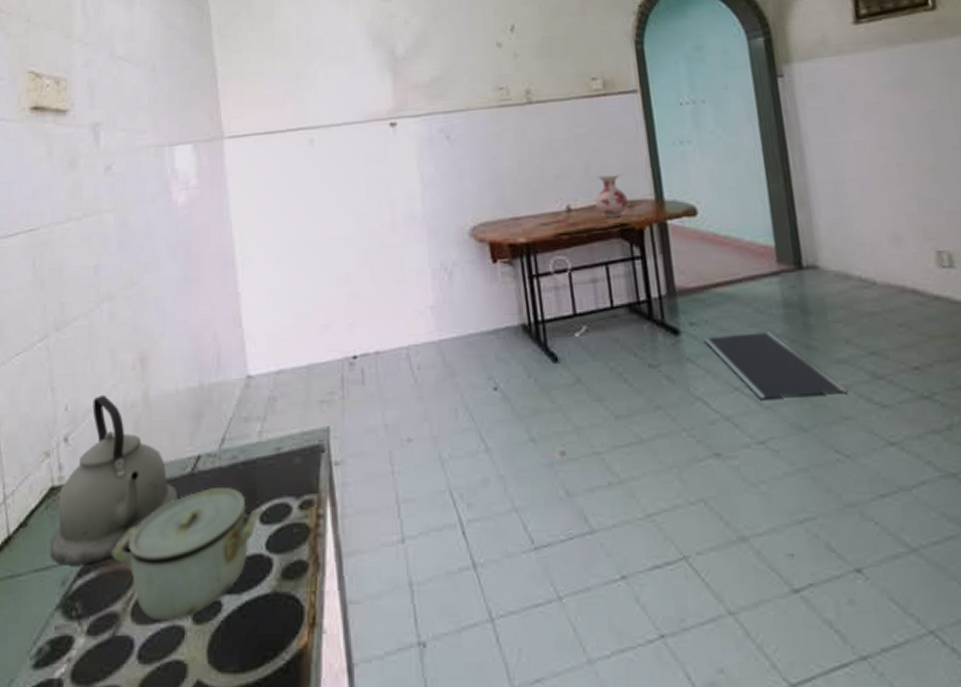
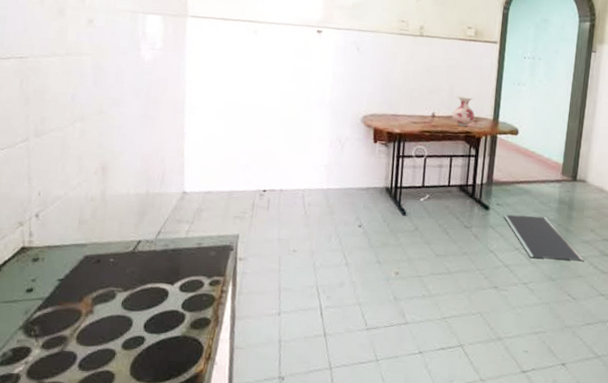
kettle: present [50,395,179,566] -> none [17,189,121,303]
cooking pot: present [112,487,263,621] -> none [66,263,183,346]

